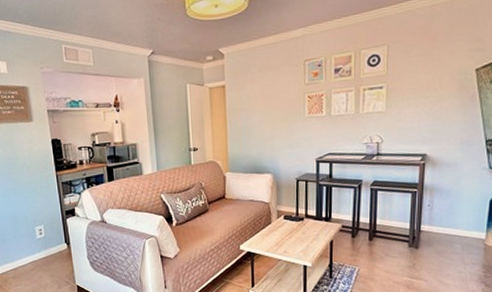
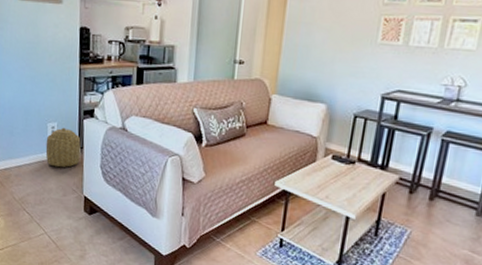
basket: none [35,228,69,264] -> present [45,127,81,168]

